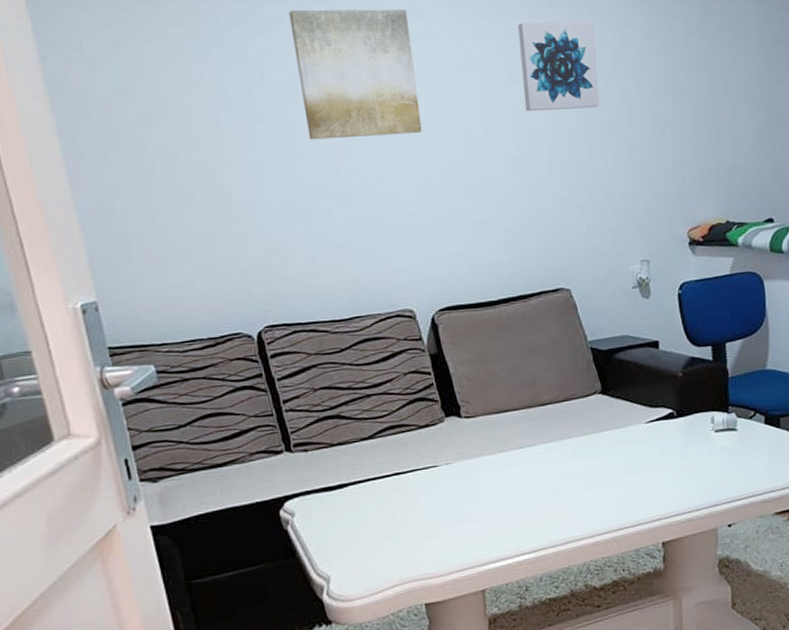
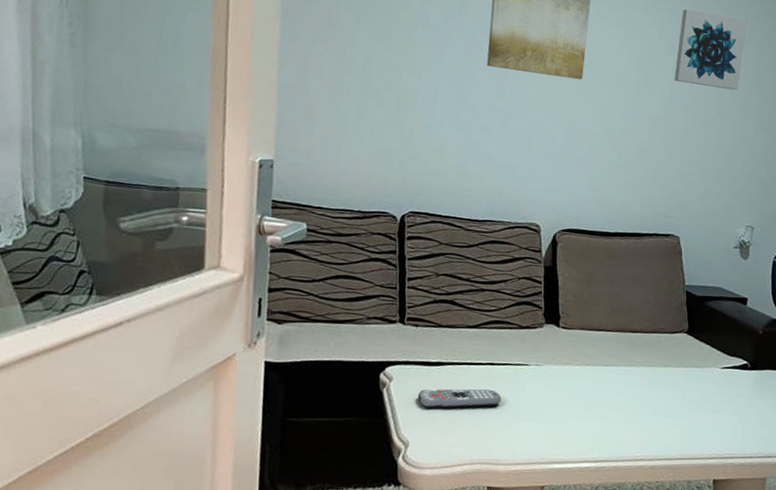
remote control: none [325,501,418,537] -> present [417,388,502,409]

